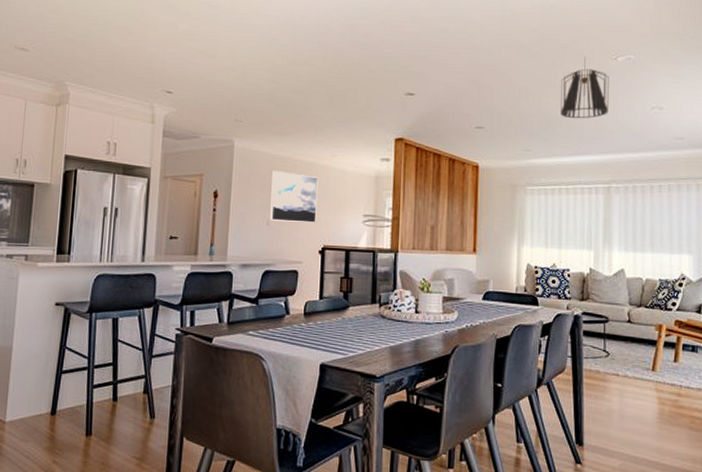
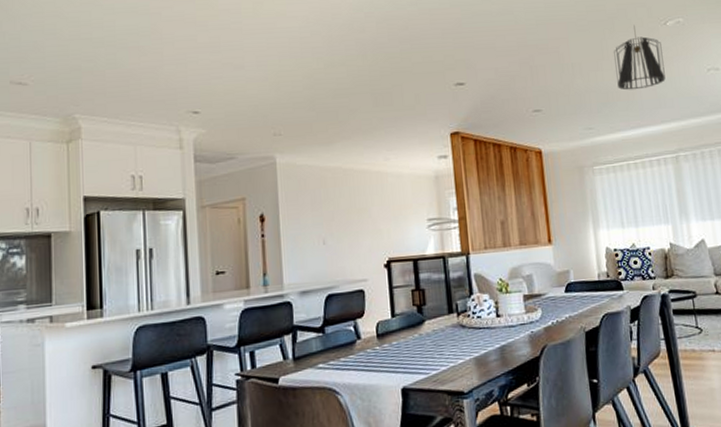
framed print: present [270,171,318,223] -> none [322,183,377,239]

